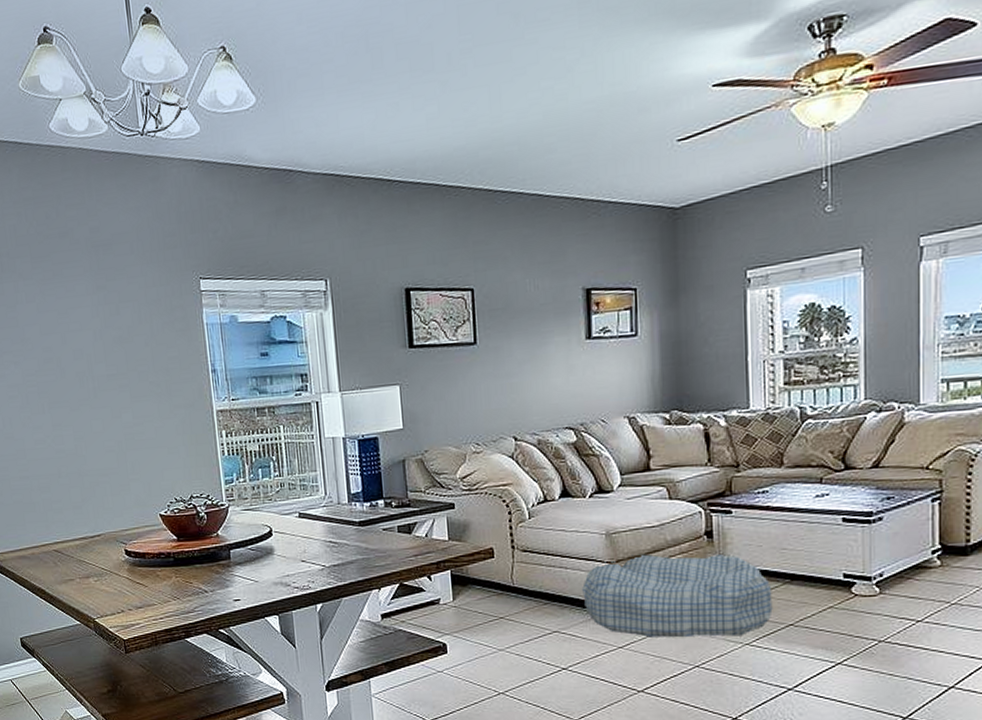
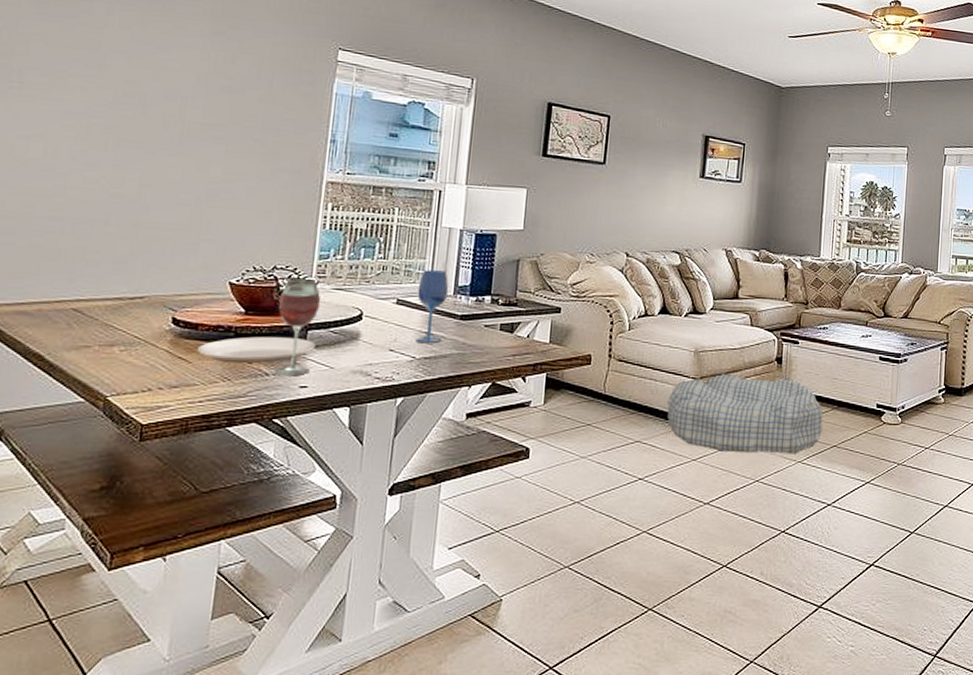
plate: none [148,557,239,585] -> present [196,336,316,364]
wineglass: none [201,504,239,592] -> present [275,279,321,377]
wineglass: none [314,480,346,552] -> present [415,270,449,344]

